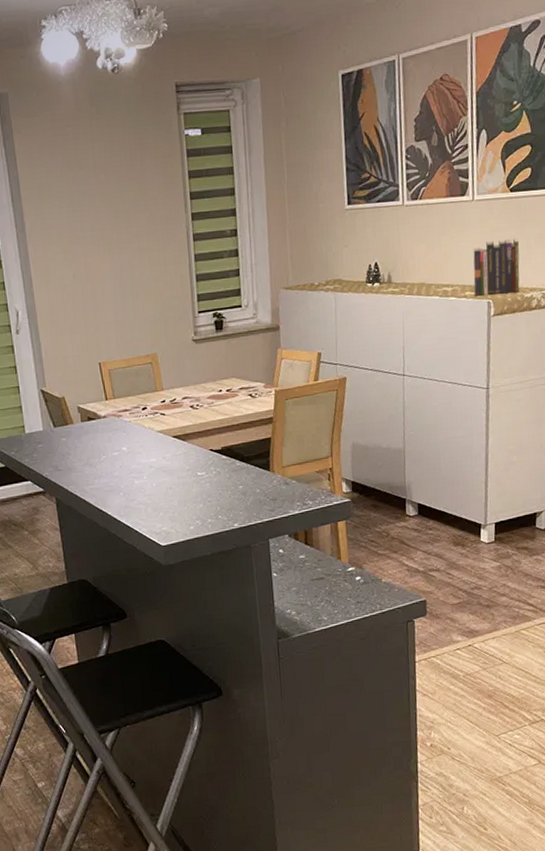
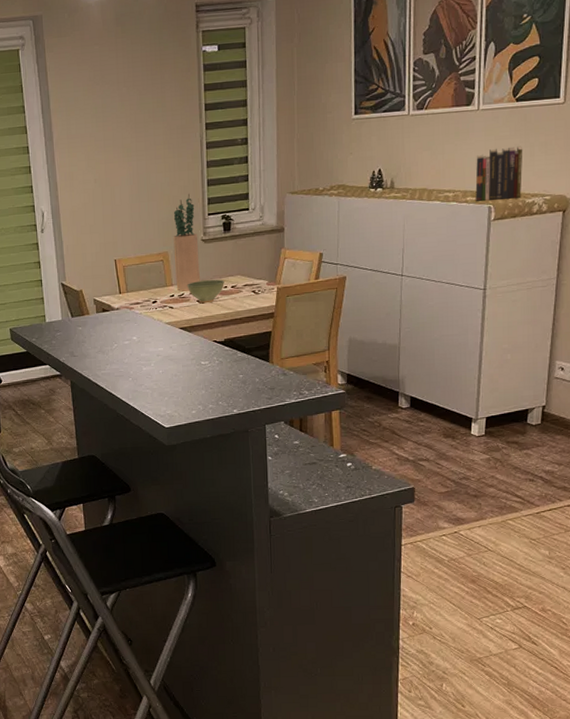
vase: none [160,289,193,397] -> present [173,193,200,292]
bowl: none [178,382,219,409] -> present [186,279,224,304]

